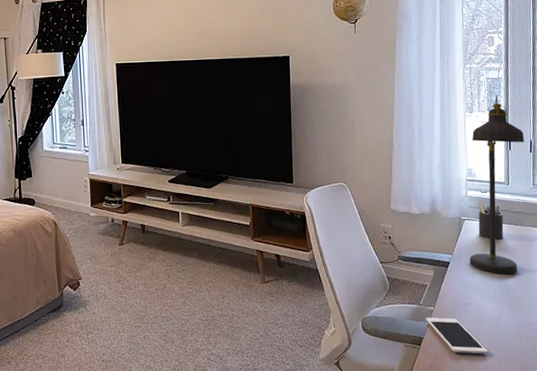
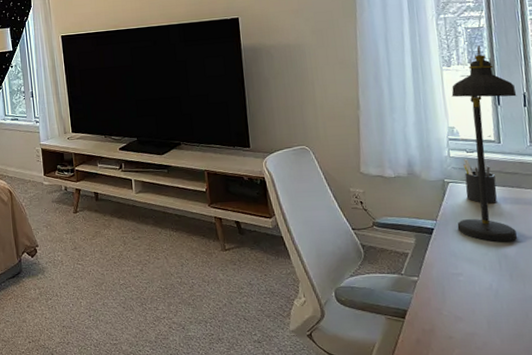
cell phone: present [425,317,488,354] -> none [408,288,487,330]

